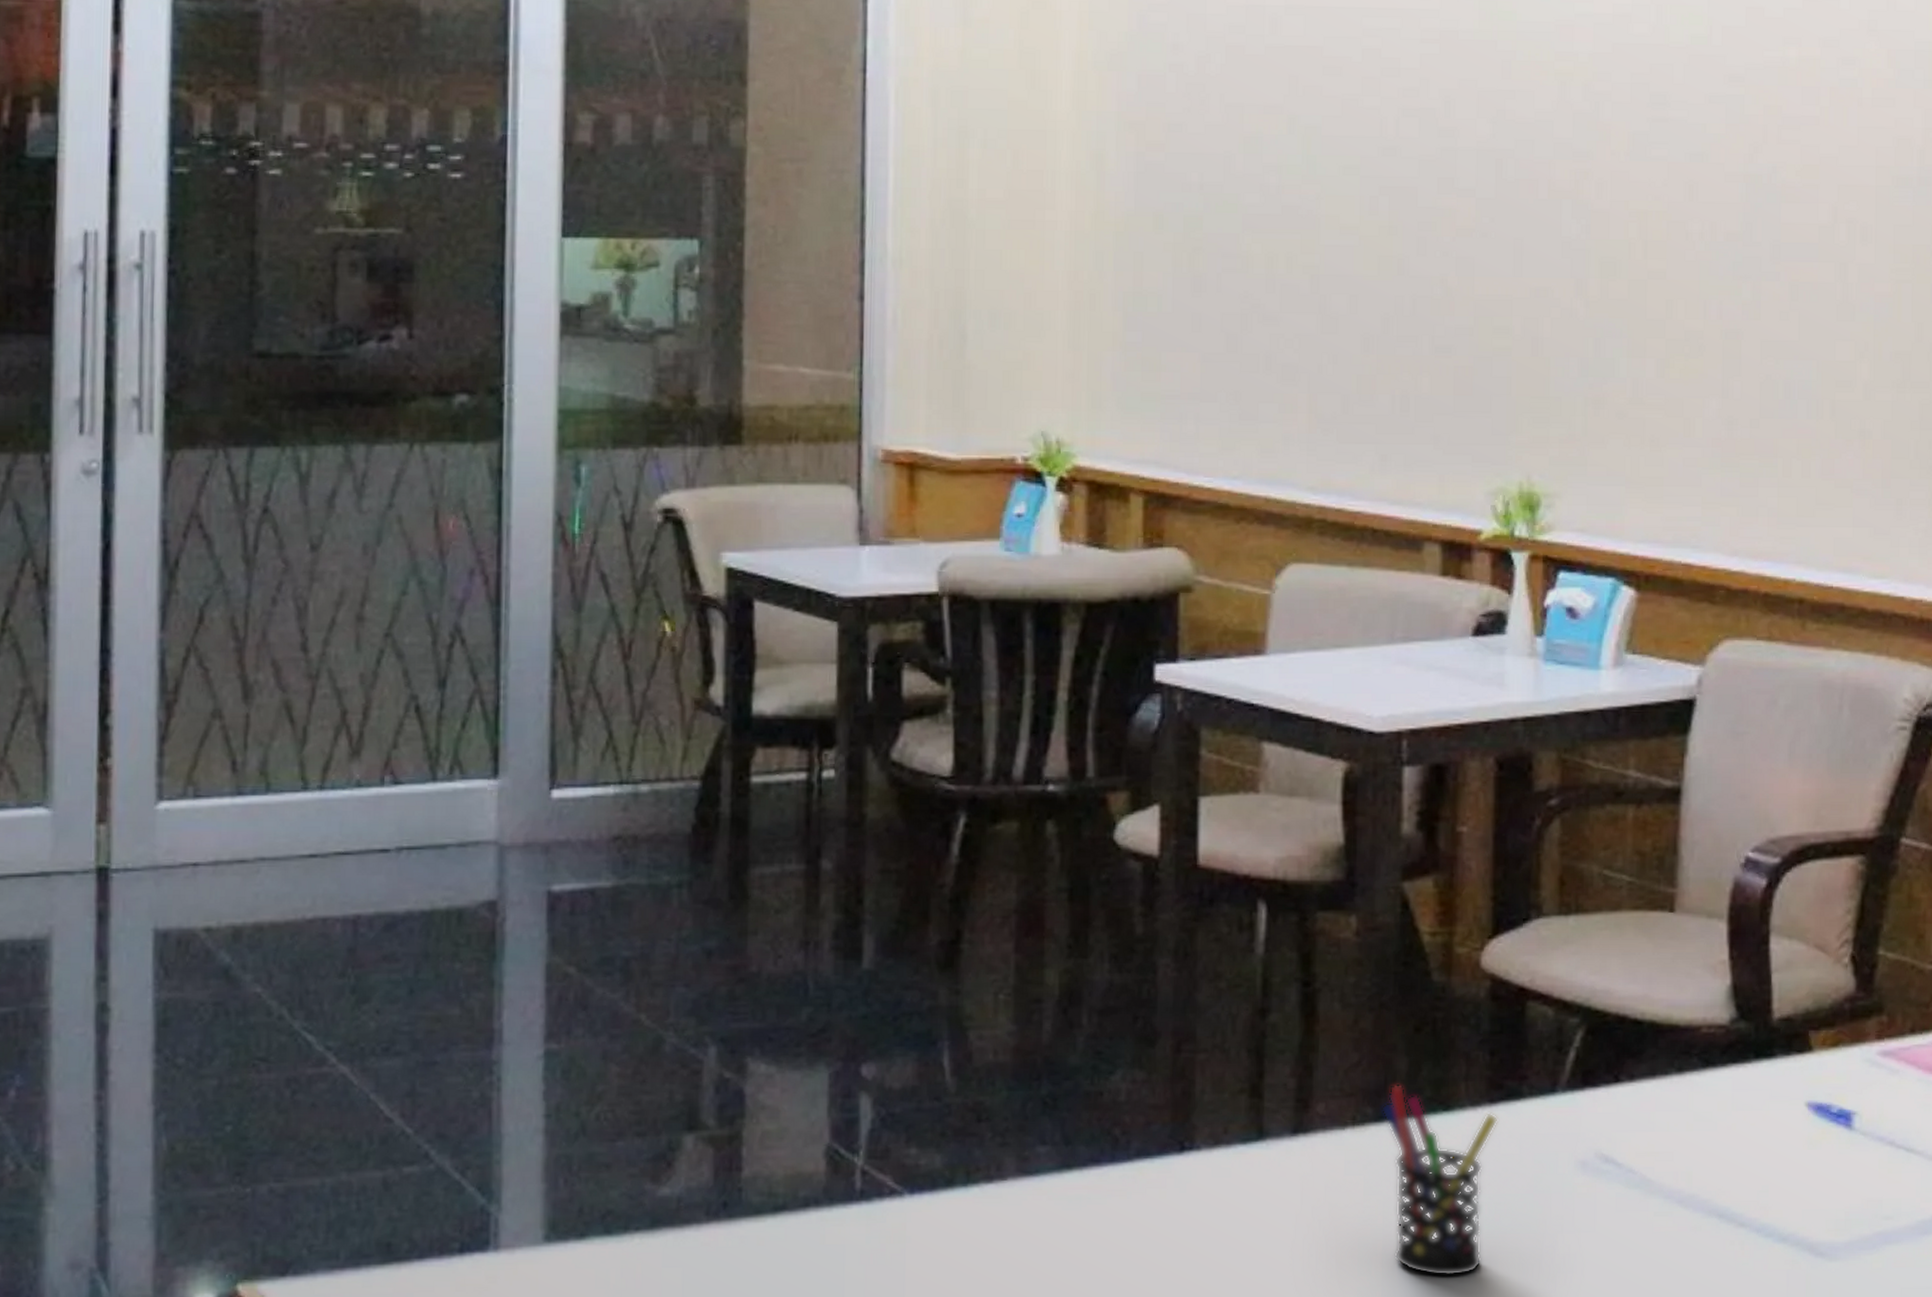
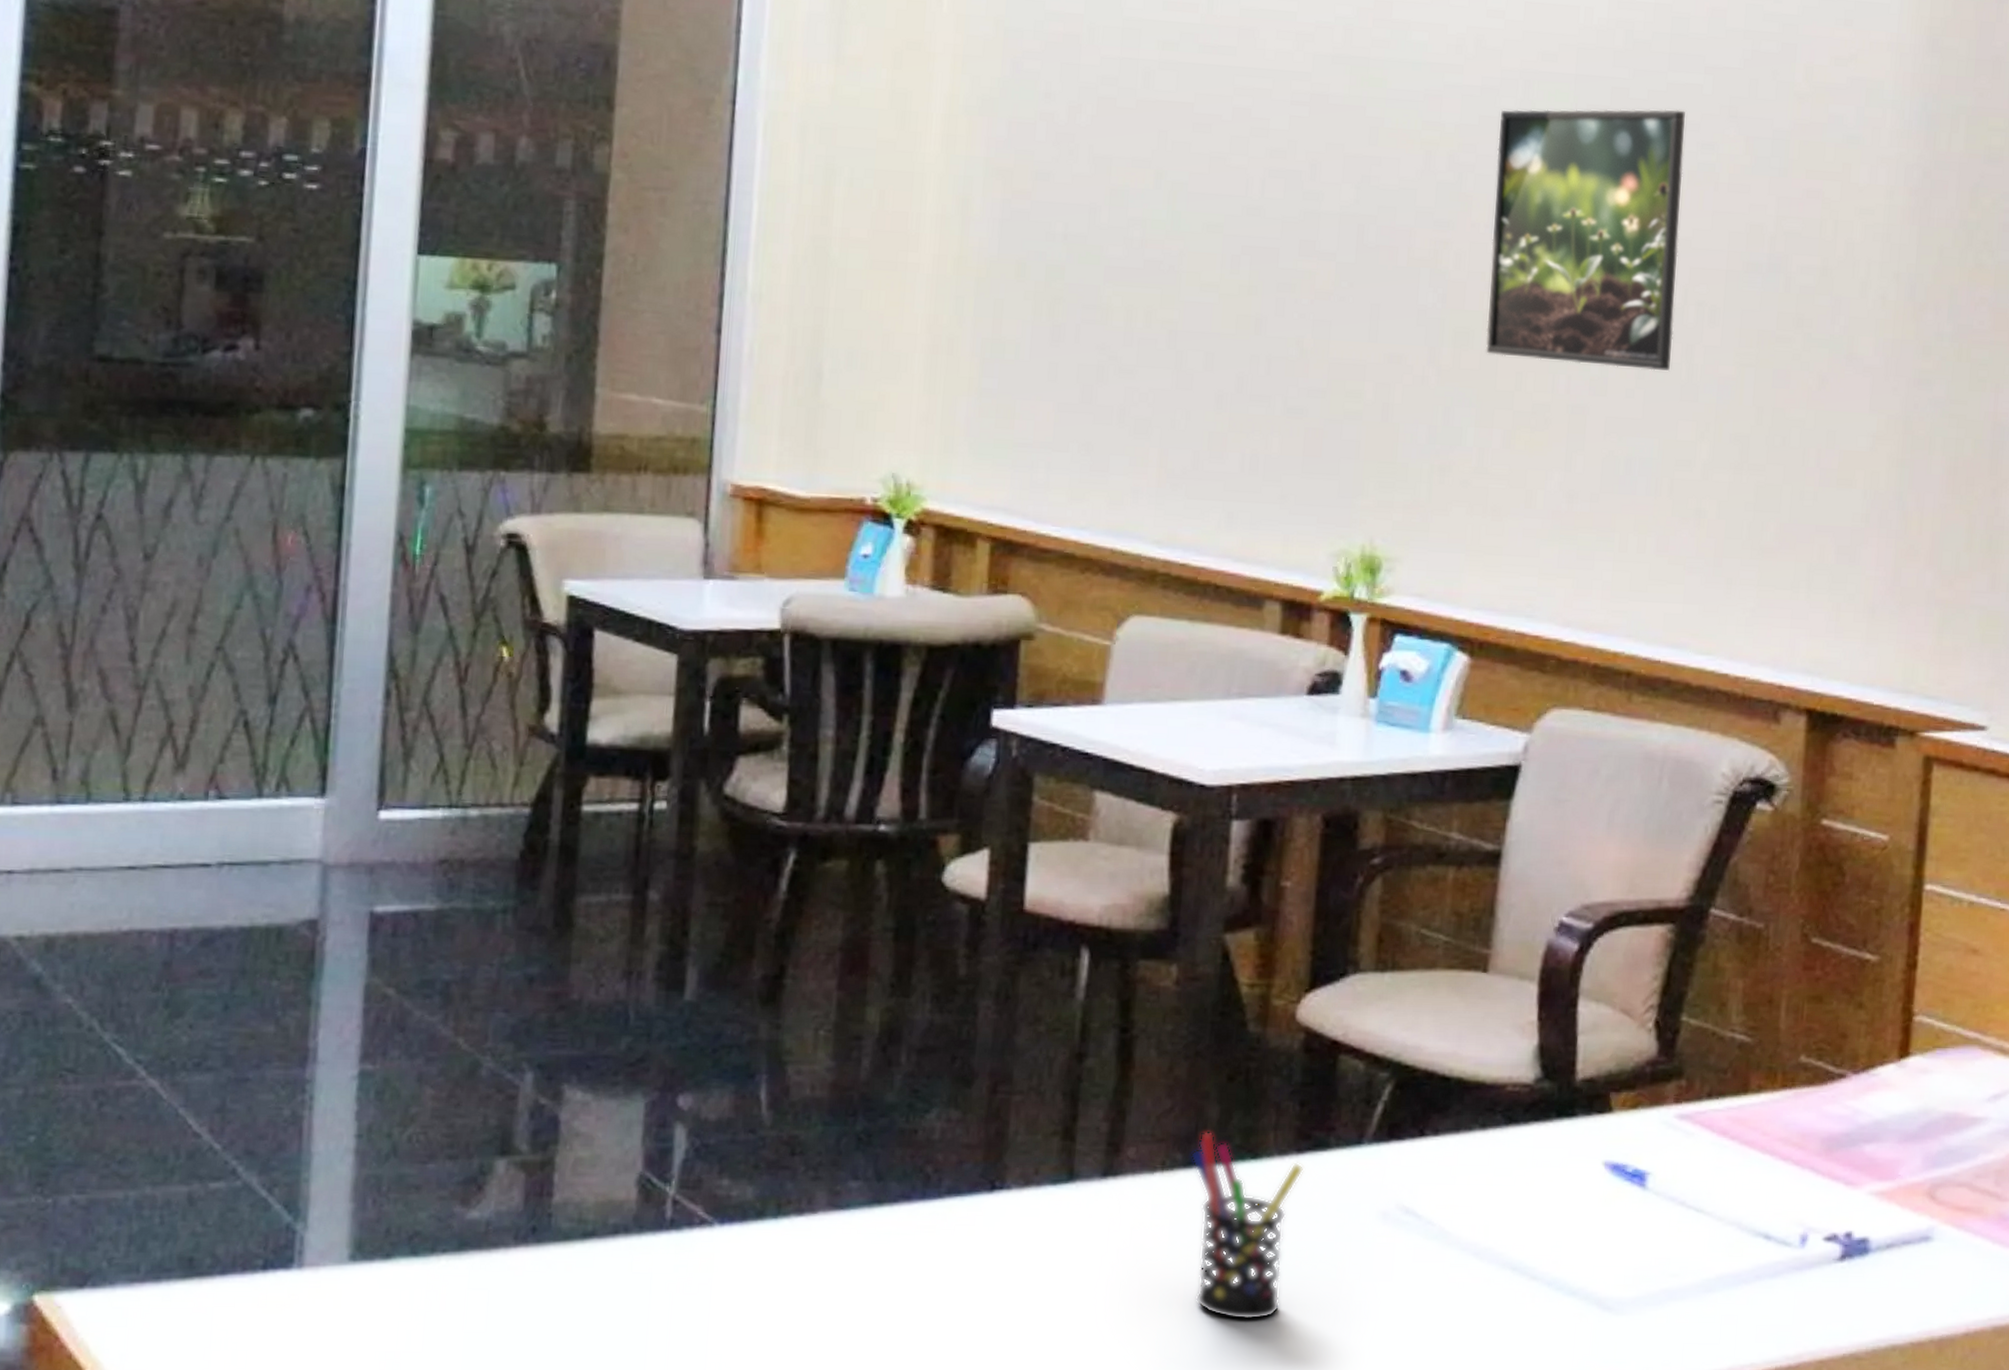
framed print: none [1633,26,1825,292] -> present [1486,109,1685,371]

